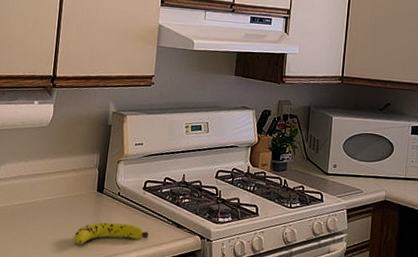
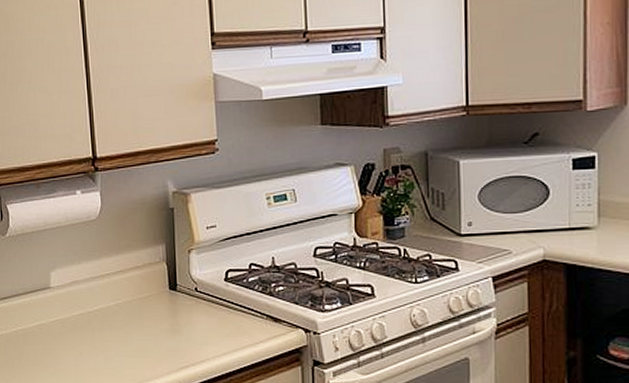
fruit: present [73,222,149,245] -> none [149,324,240,354]

